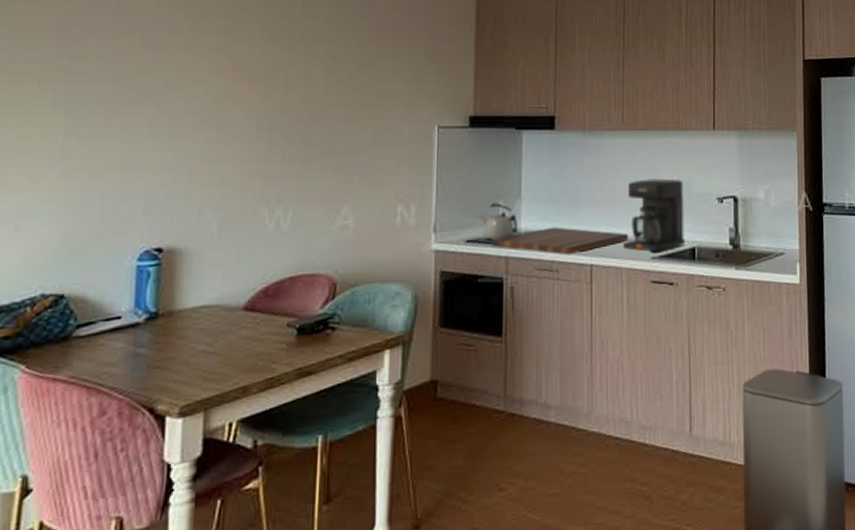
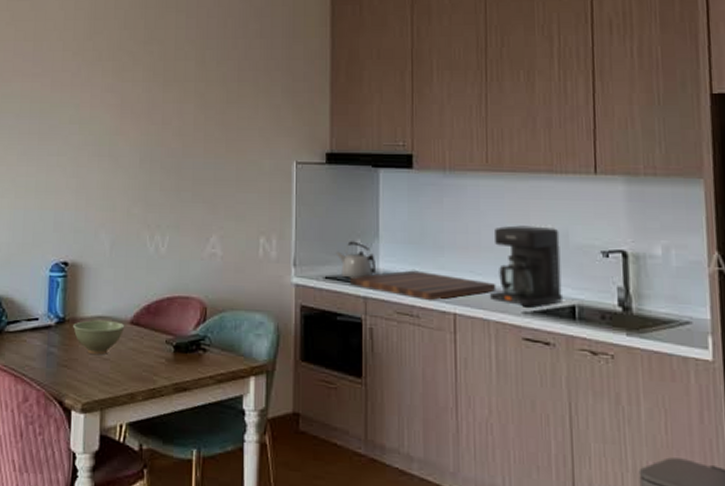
bowl: none [169,309,237,350] -> present [73,320,125,355]

